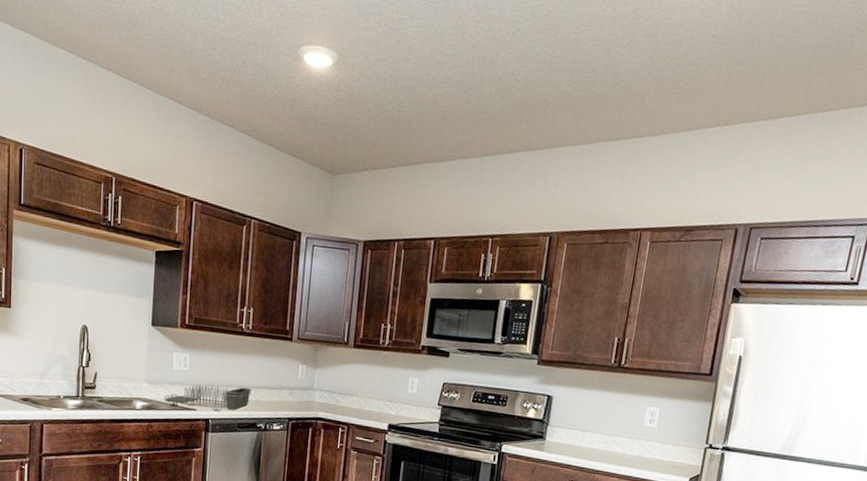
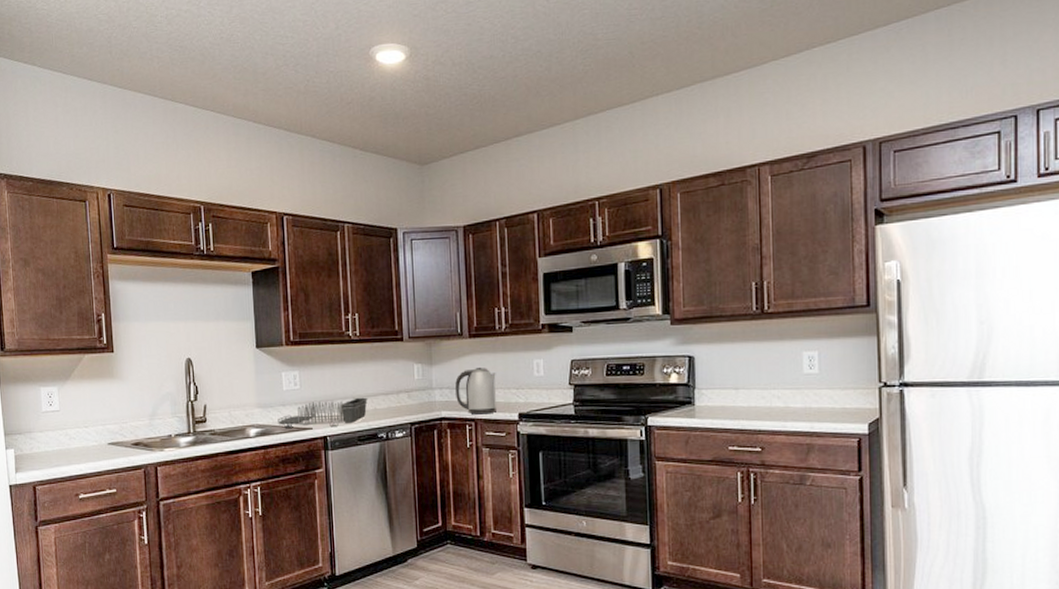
kettle: none [333,377,374,420] -> present [455,368,496,413]

